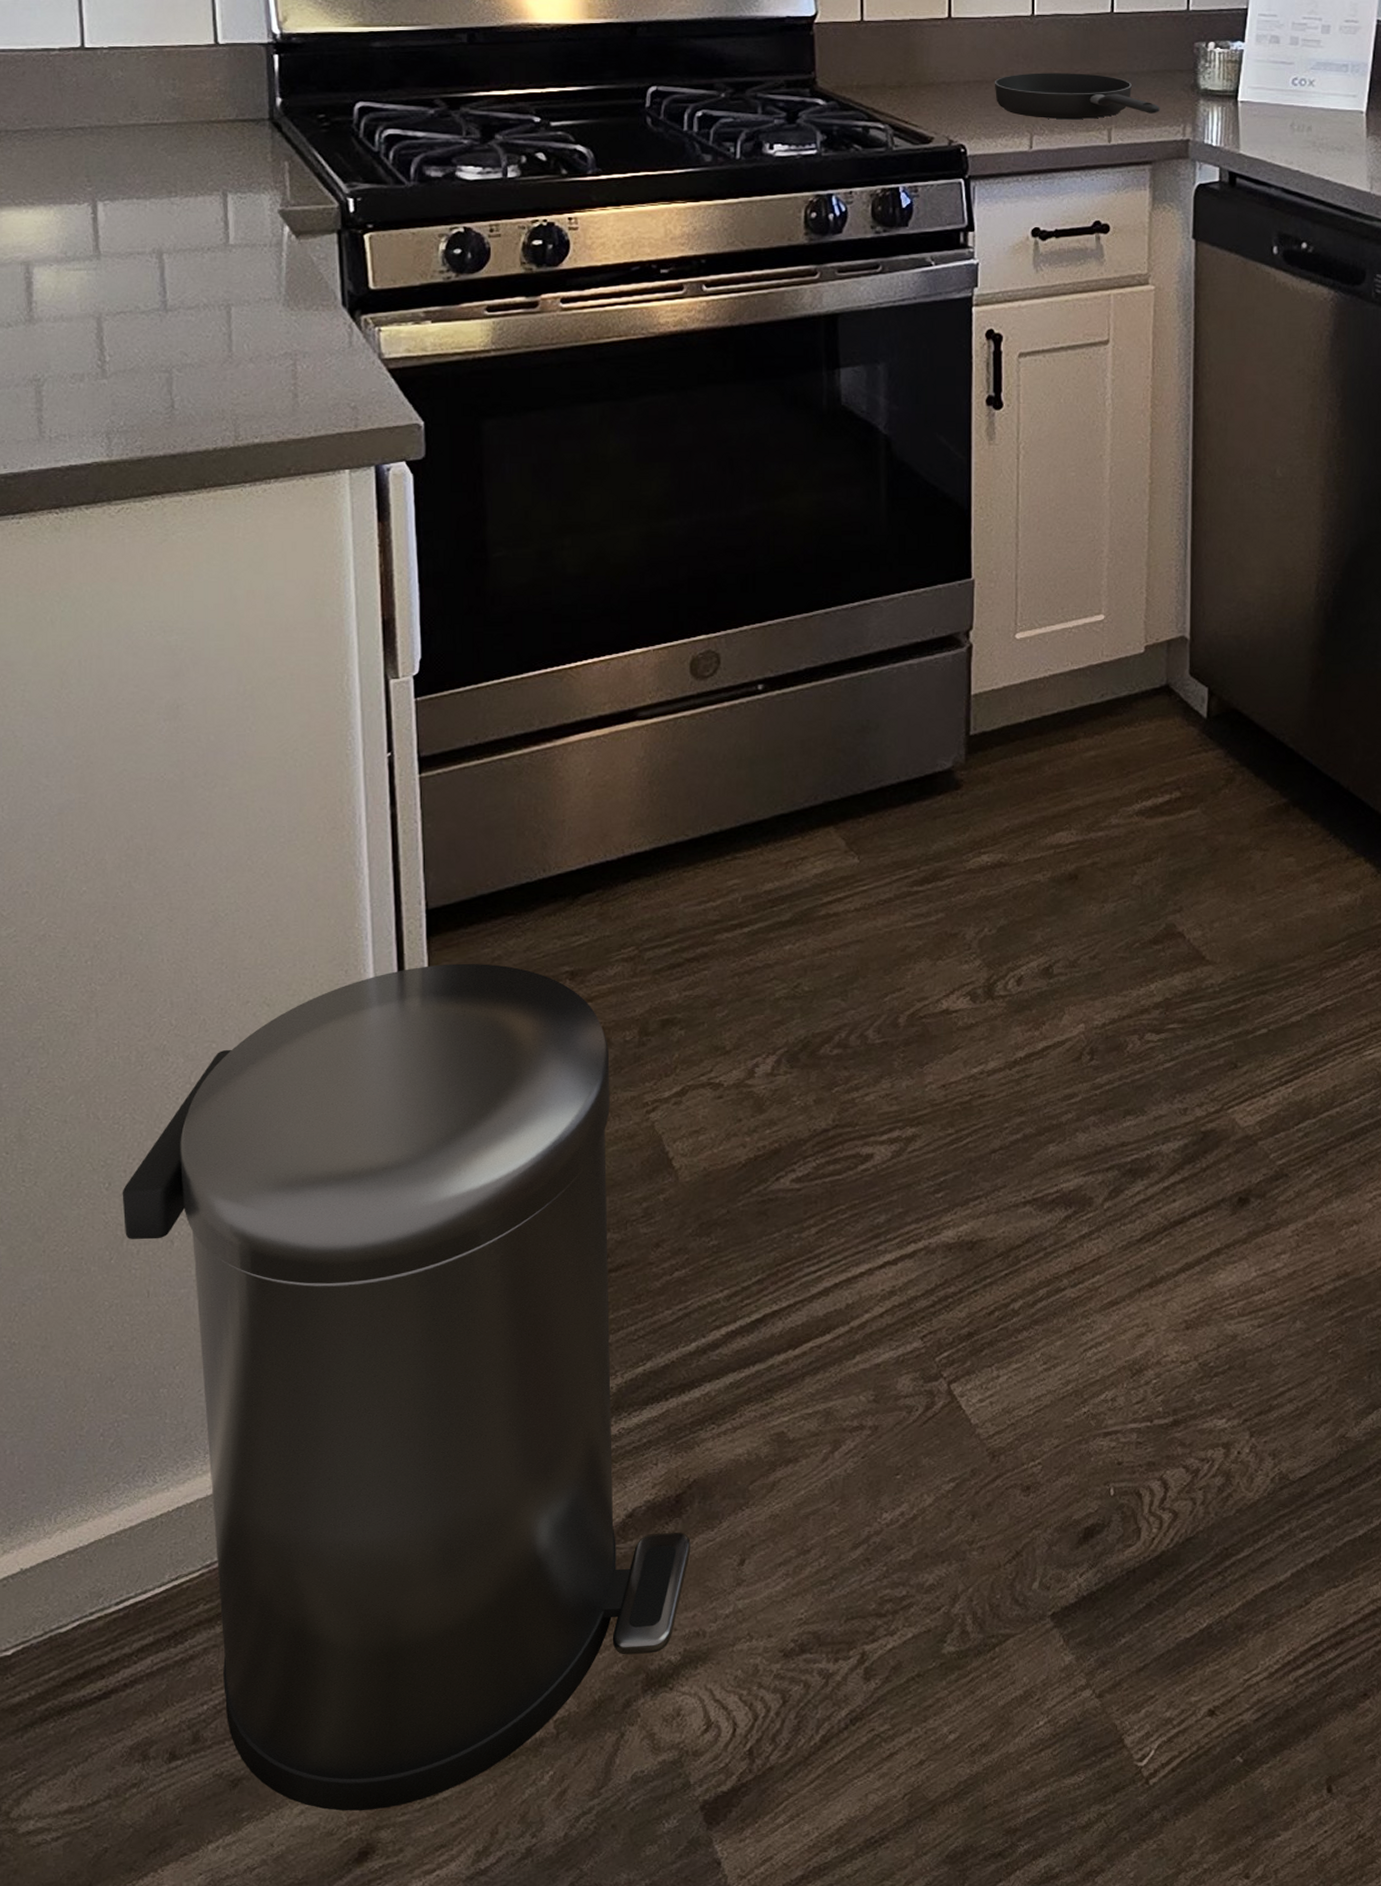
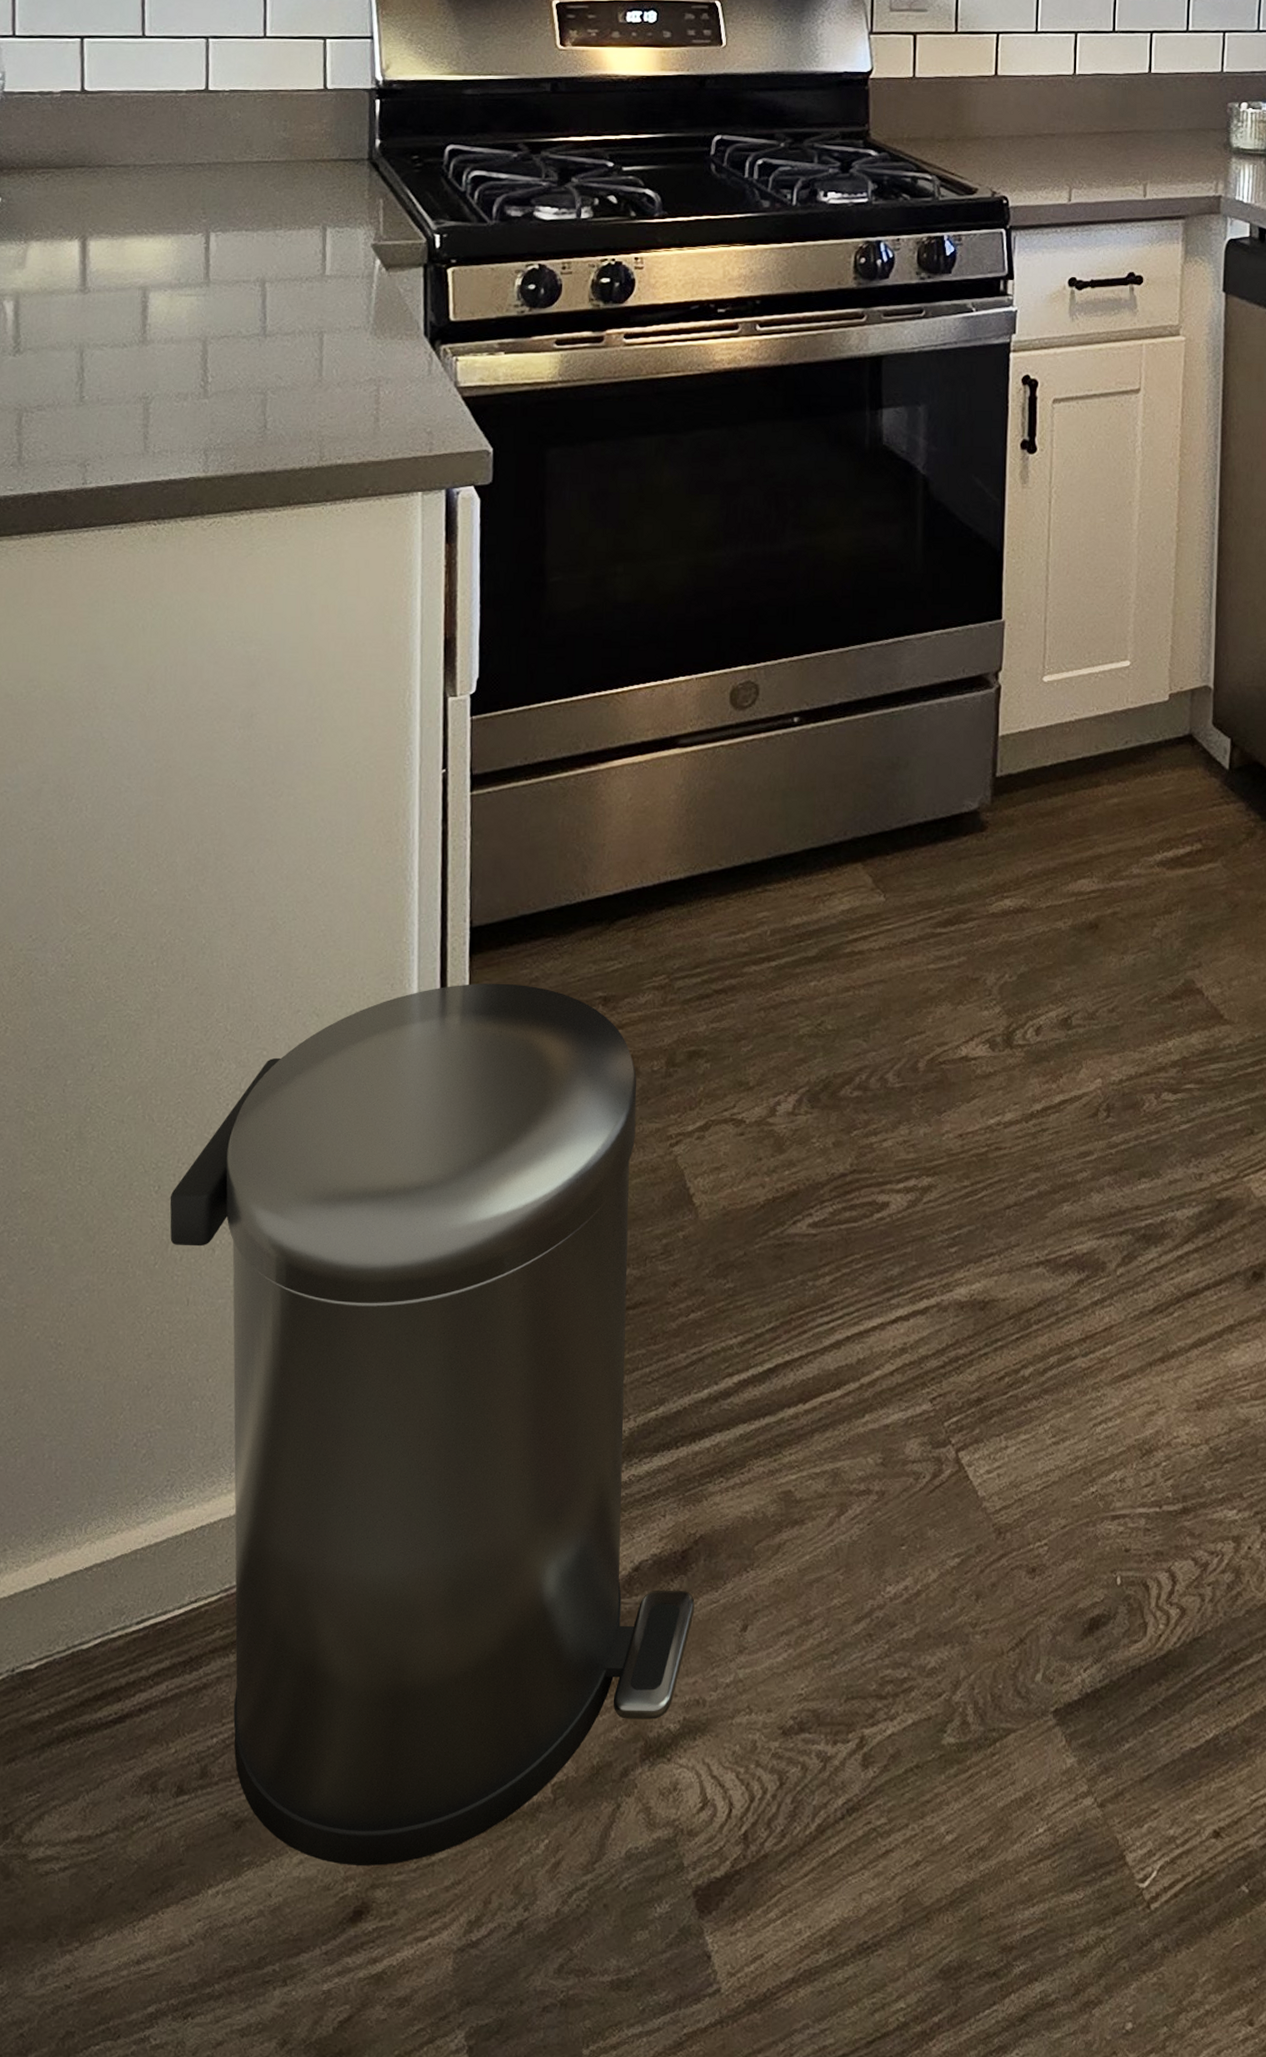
frying pan: present [994,73,1161,119] -> none [1036,129,1194,174]

